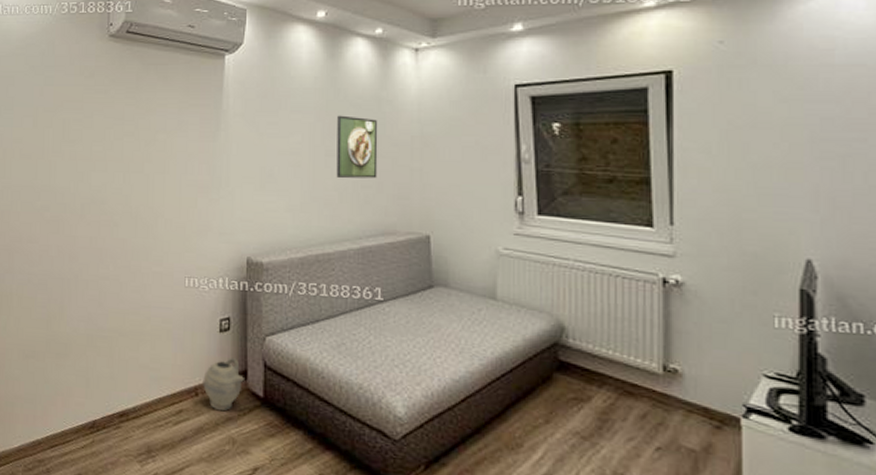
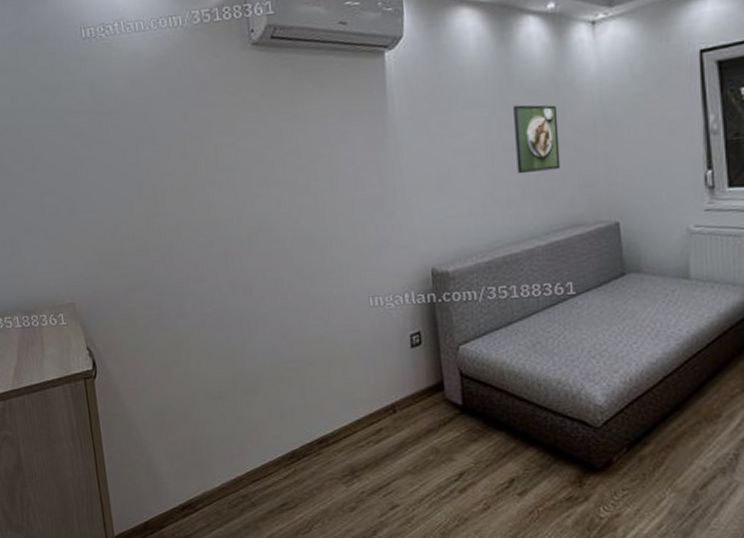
ceramic jug: present [203,358,244,411] -> none [399,371,441,424]

